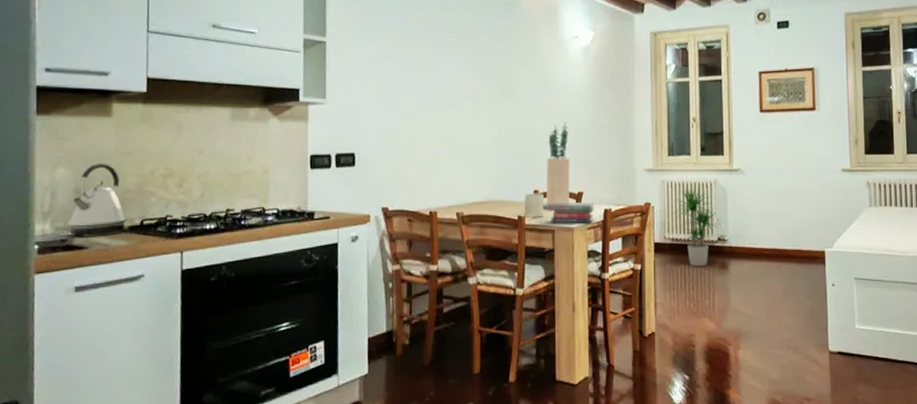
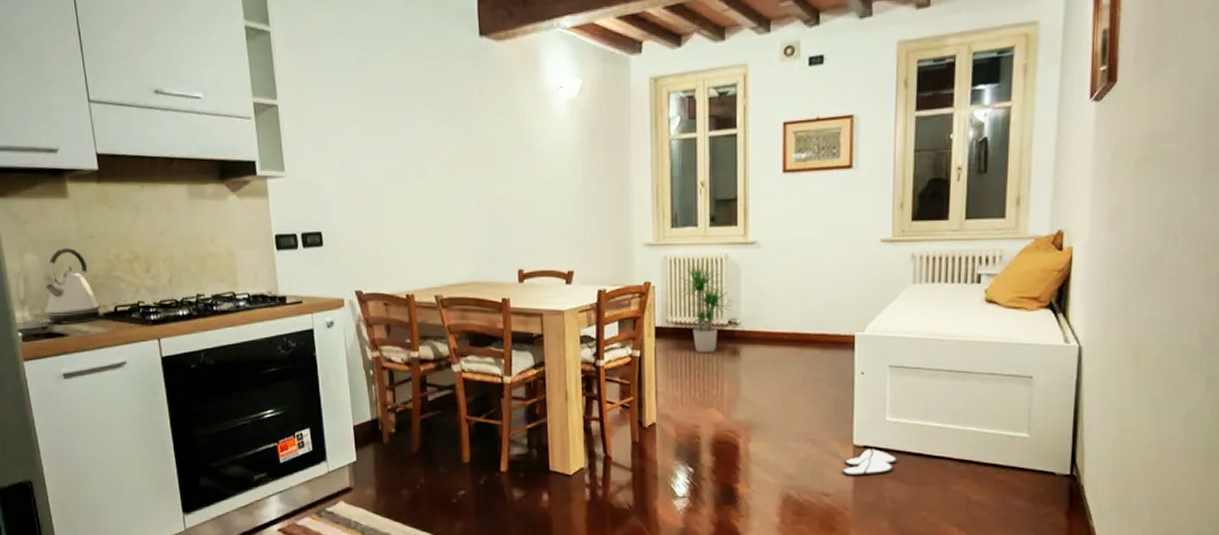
mug: present [524,193,545,217] -> none [508,272,531,300]
books: present [542,201,595,225] -> none [529,282,587,307]
vase: present [546,122,570,211] -> none [532,191,558,293]
slippers: none [821,353,867,380] -> present [842,448,897,476]

